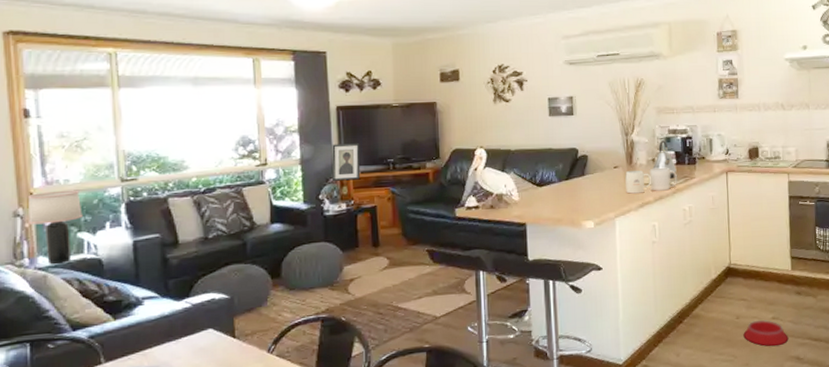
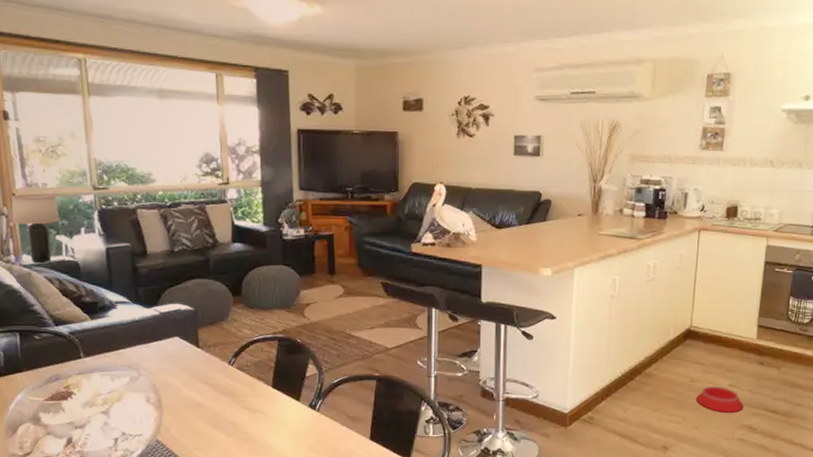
picture frame: present [332,143,361,181] -> none [292,168,319,206]
mug: present [625,170,652,194] -> none [588,219,617,245]
mug: present [648,167,677,191] -> none [614,219,645,244]
kettle: present [653,139,677,179] -> none [619,189,645,232]

